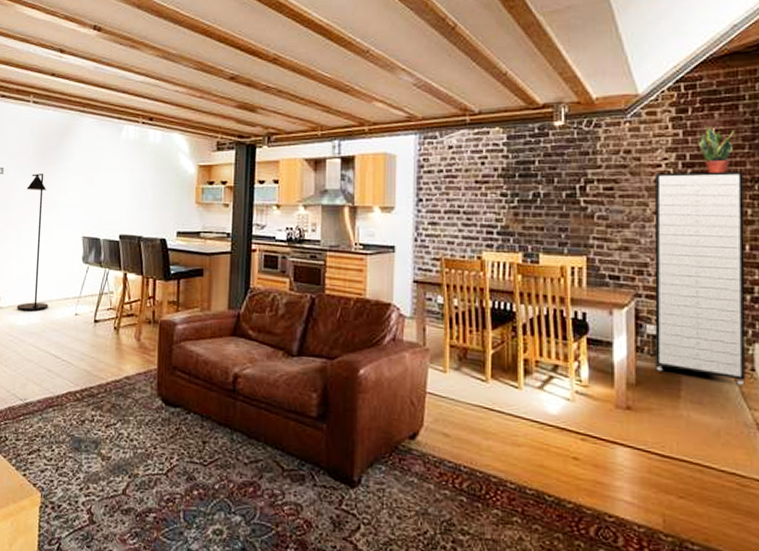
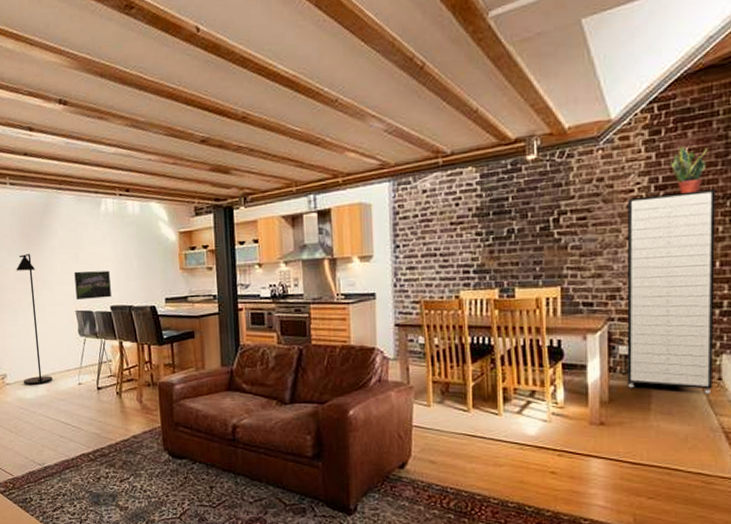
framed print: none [85,196,123,226] -> present [74,270,111,299]

